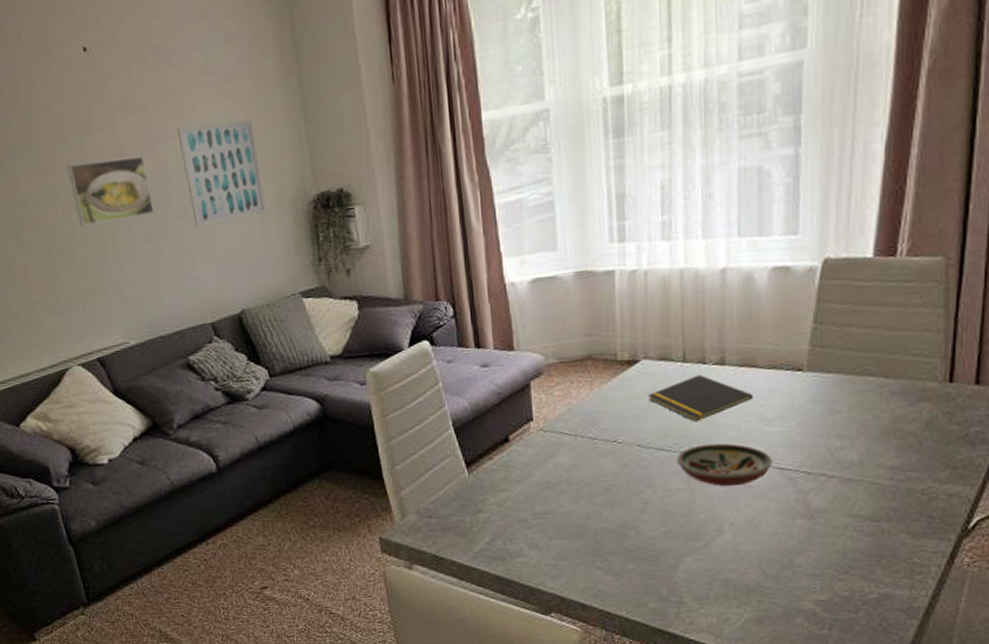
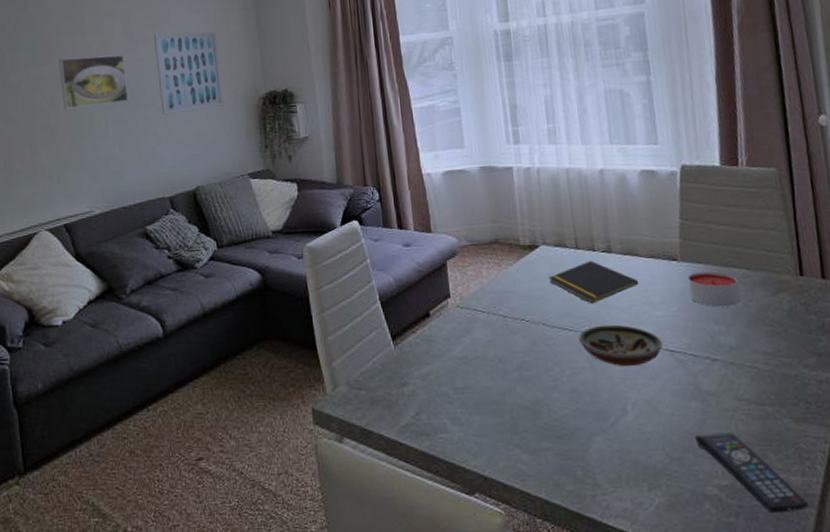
remote control: none [796,549,911,626] -> present [695,432,809,514]
candle: none [812,381,872,421] -> present [687,271,741,307]

